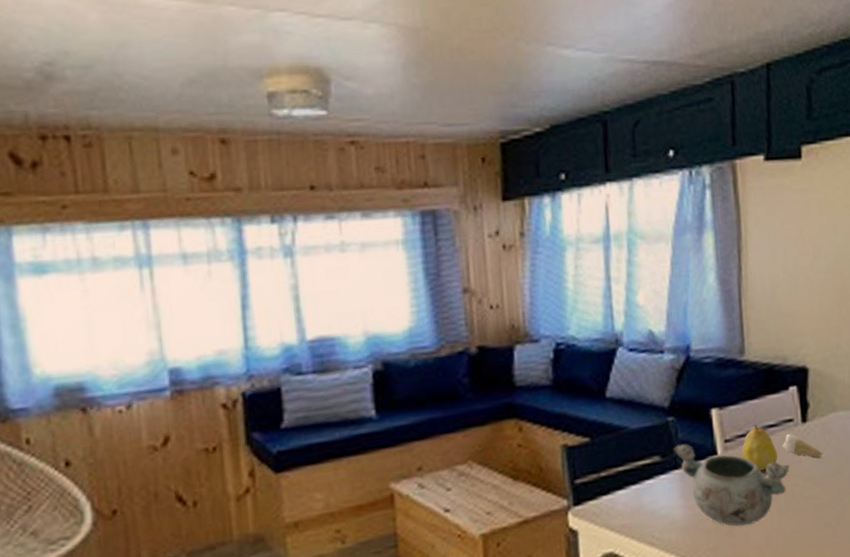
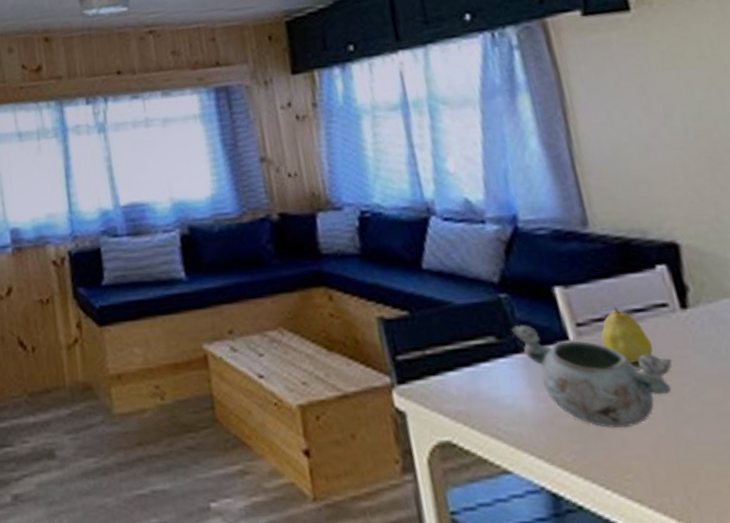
tooth: present [782,433,823,458] -> none [656,320,719,354]

